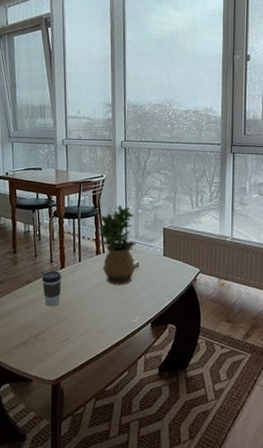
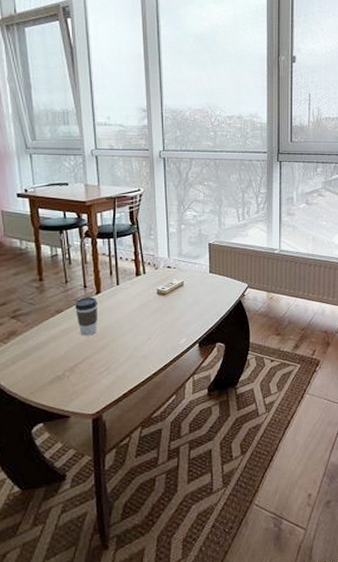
potted plant: present [98,205,136,286] -> none [137,221,180,307]

